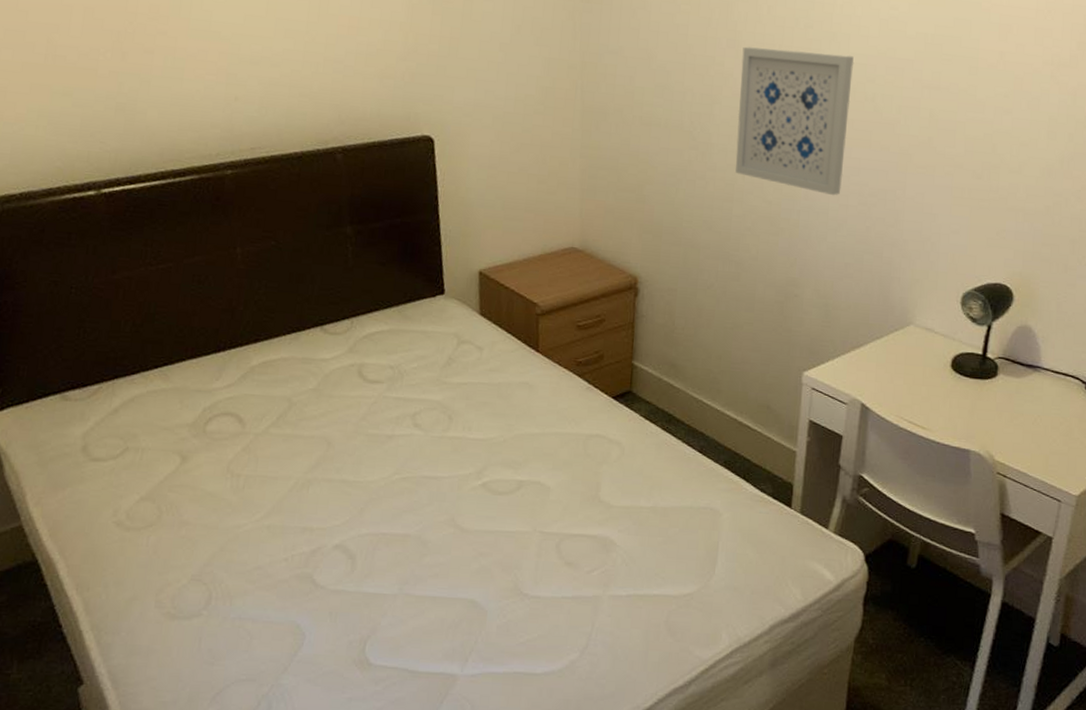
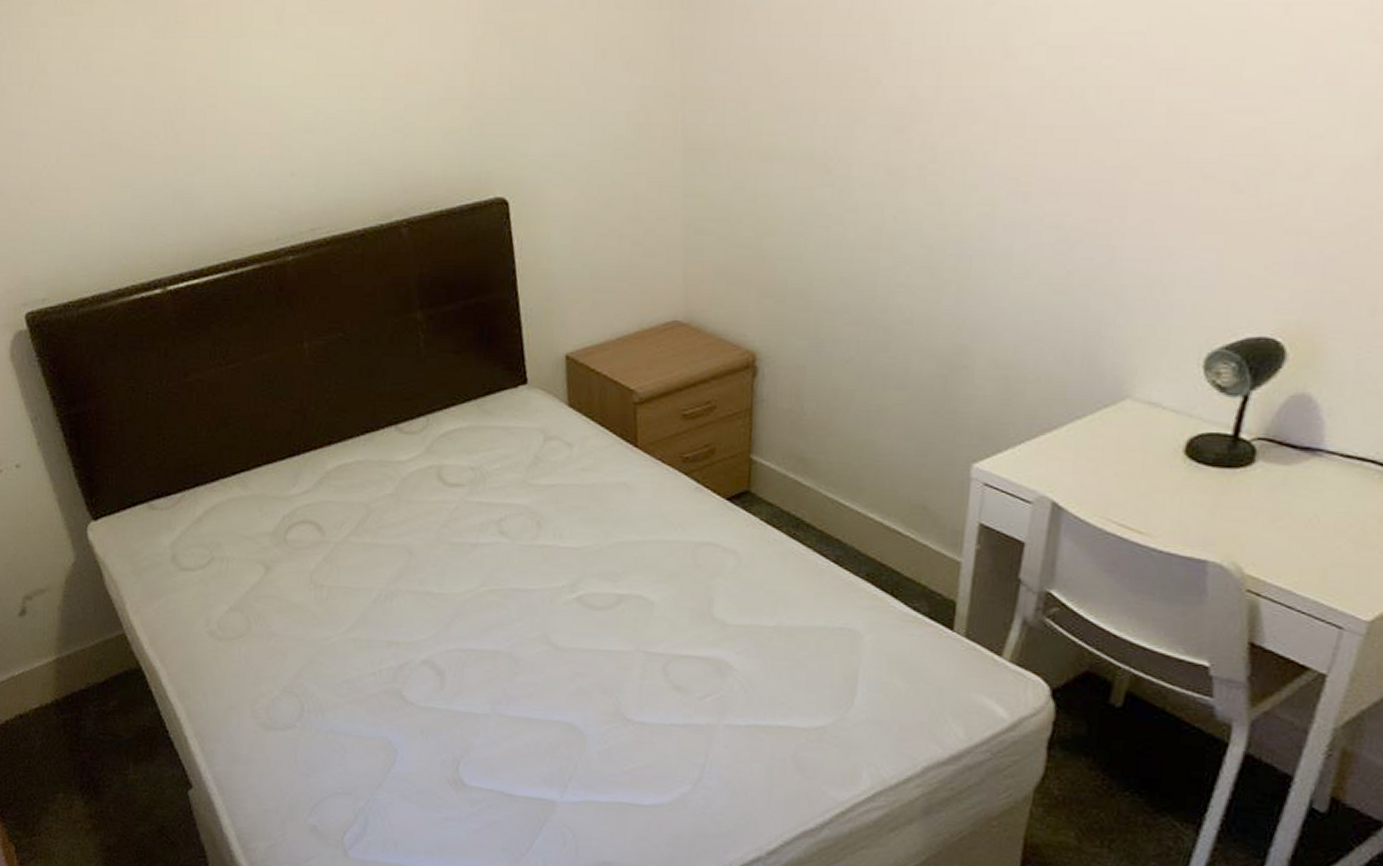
wall art: present [735,46,854,196] -> none [884,37,1056,233]

